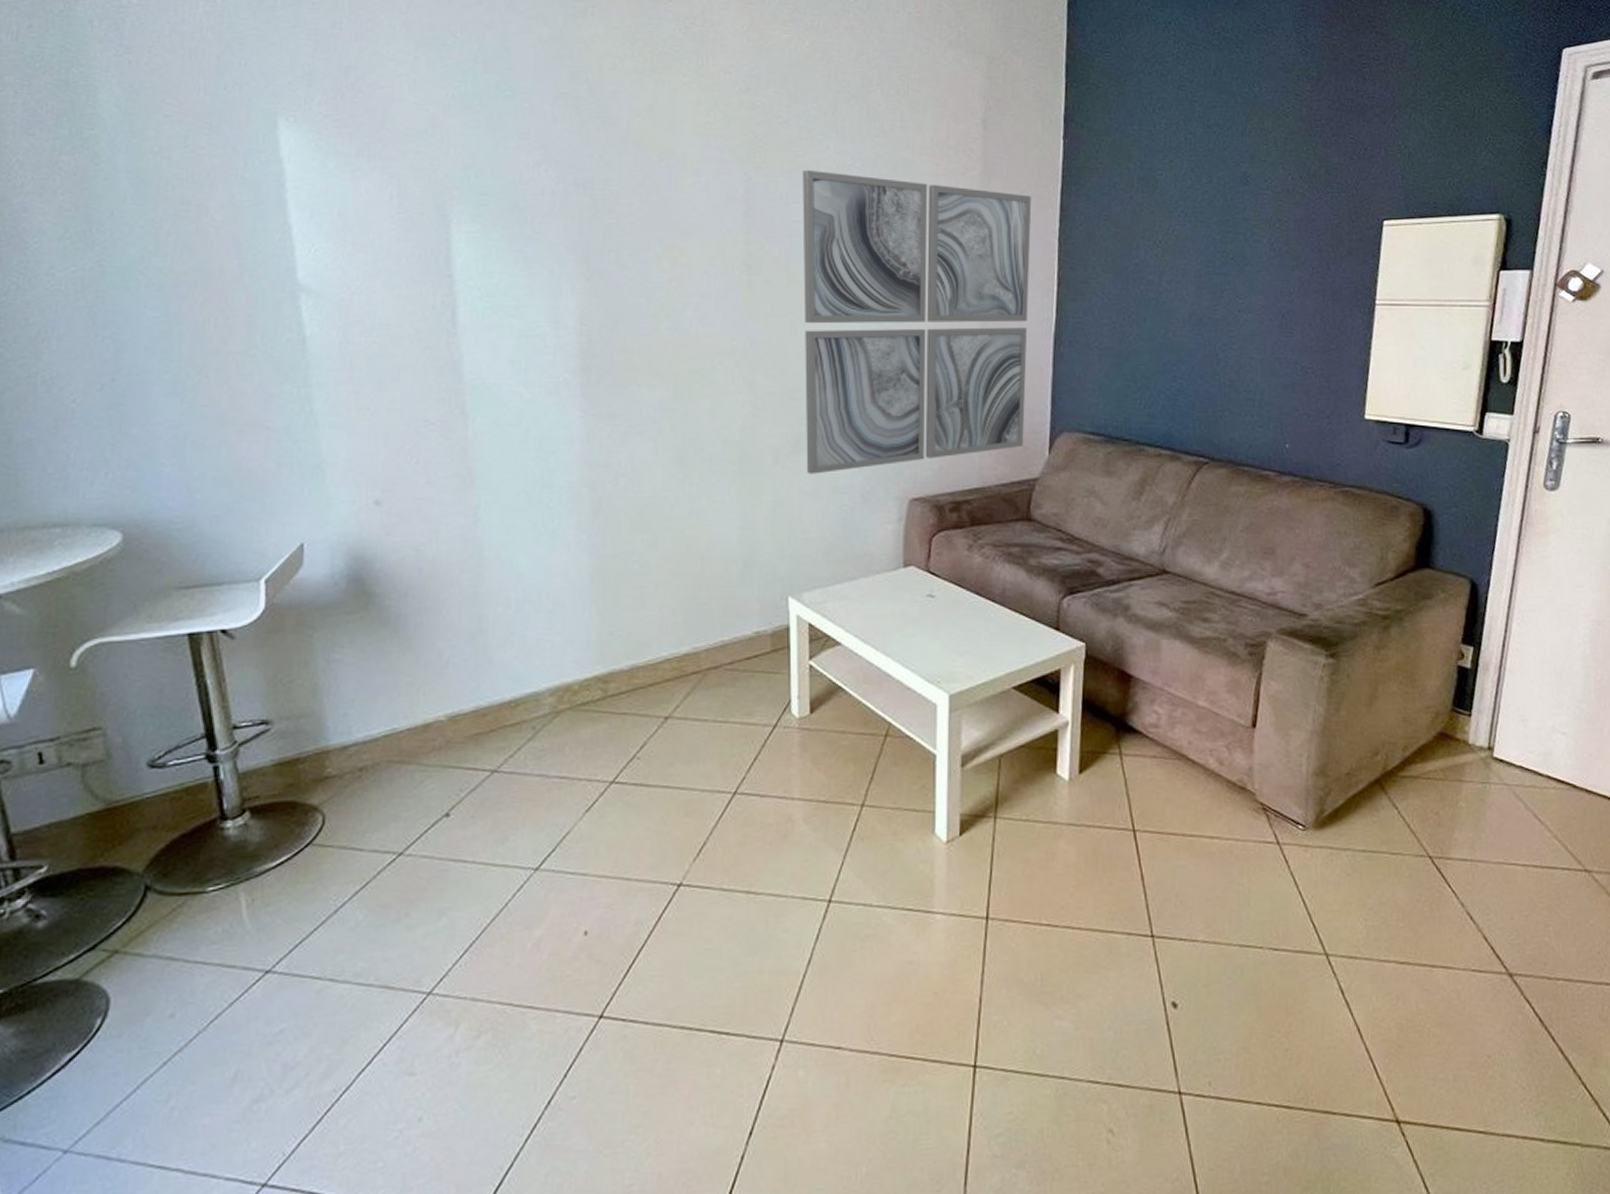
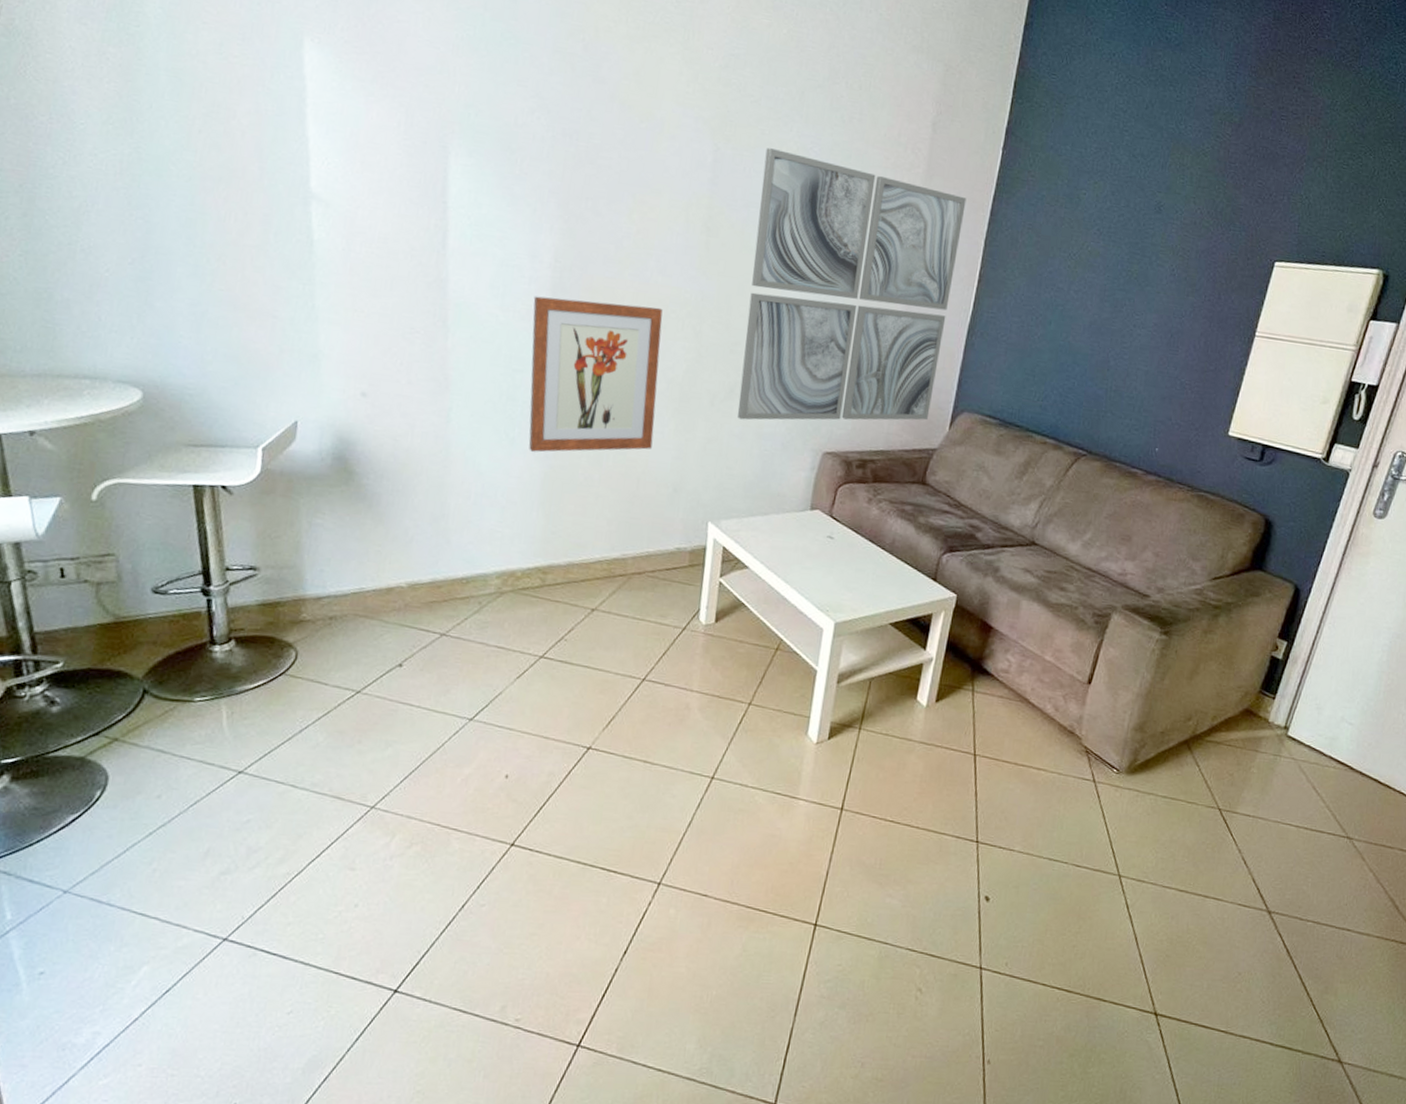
wall art: none [560,361,714,543] -> present [528,296,663,452]

